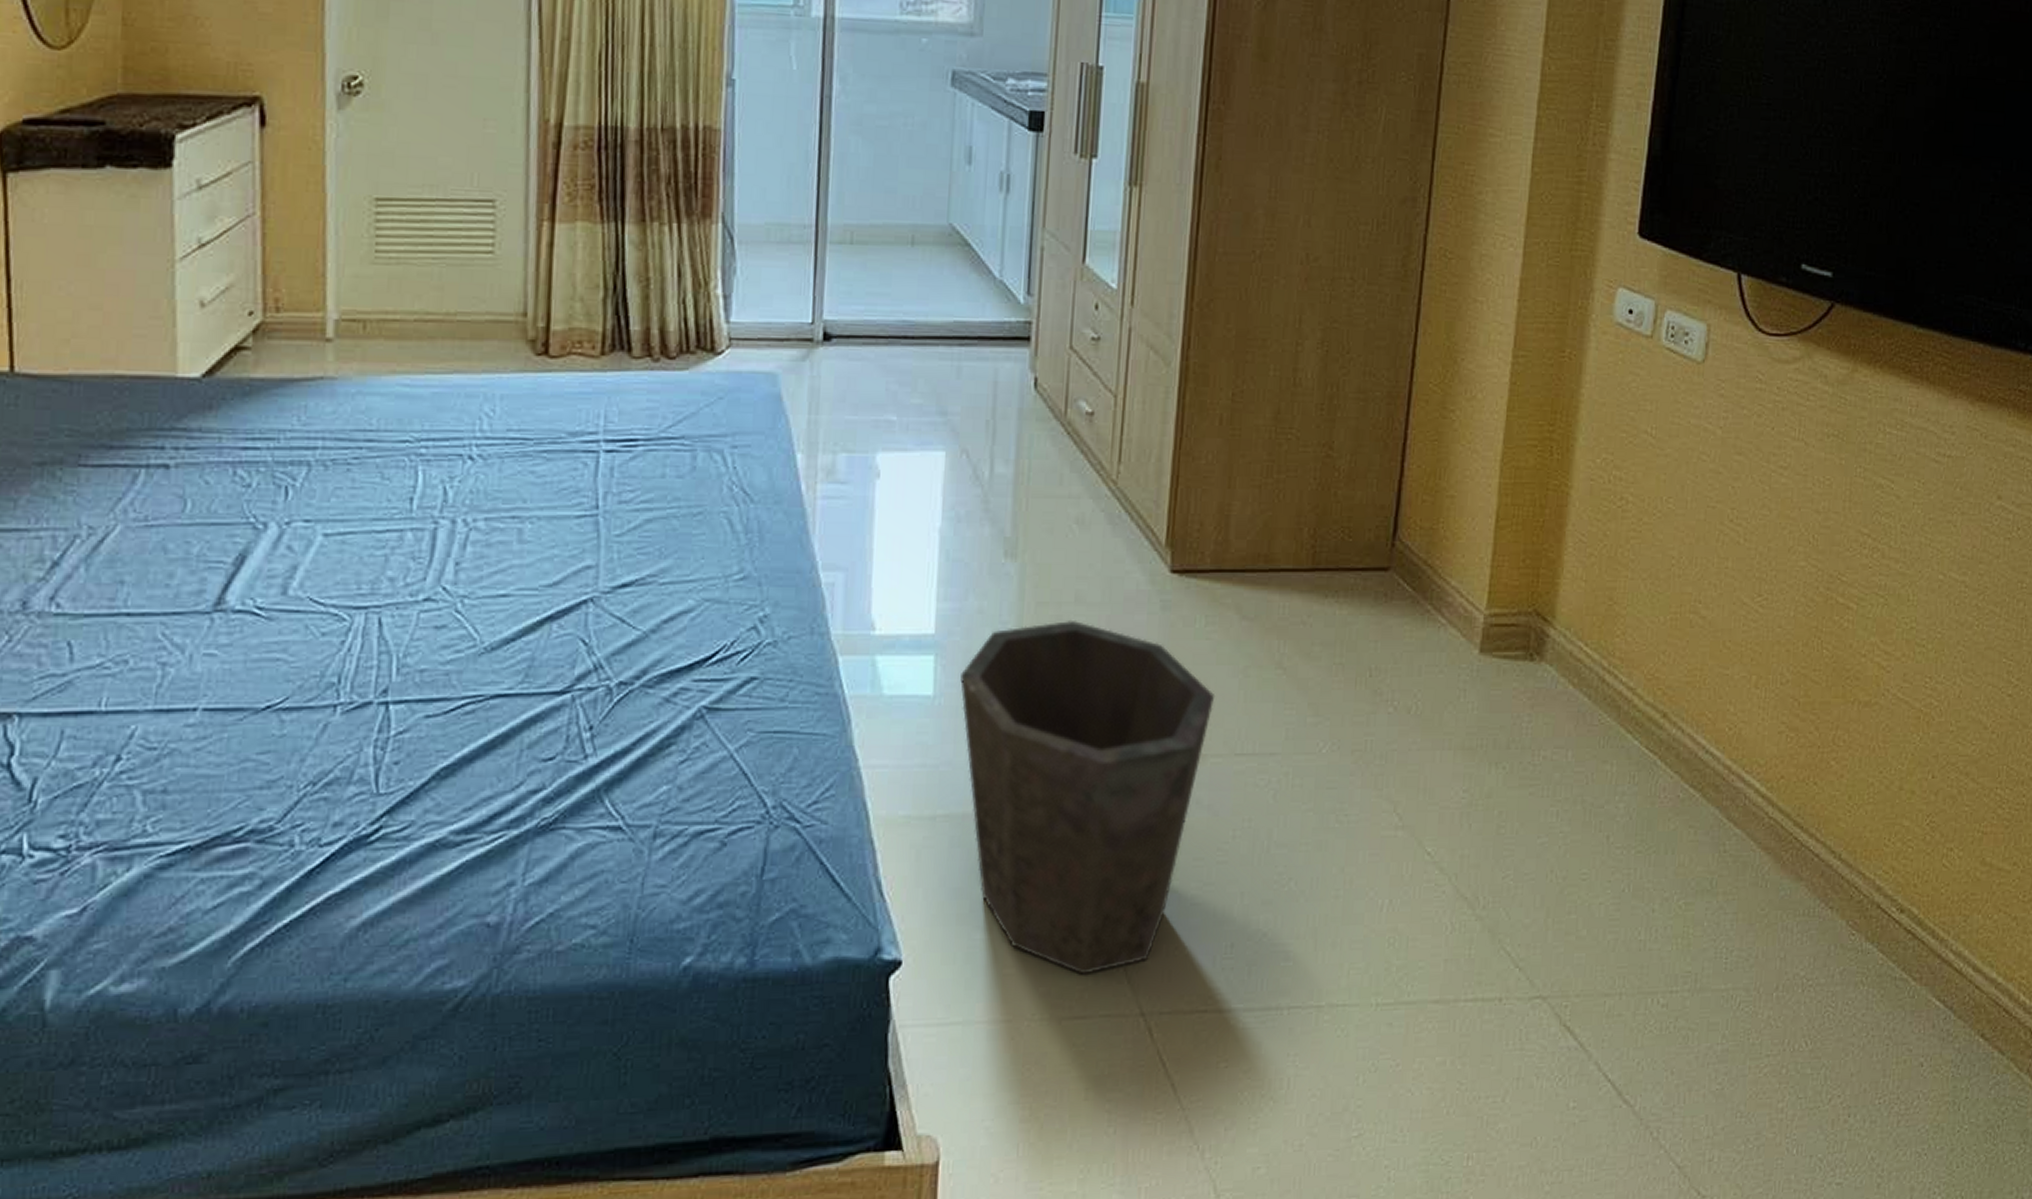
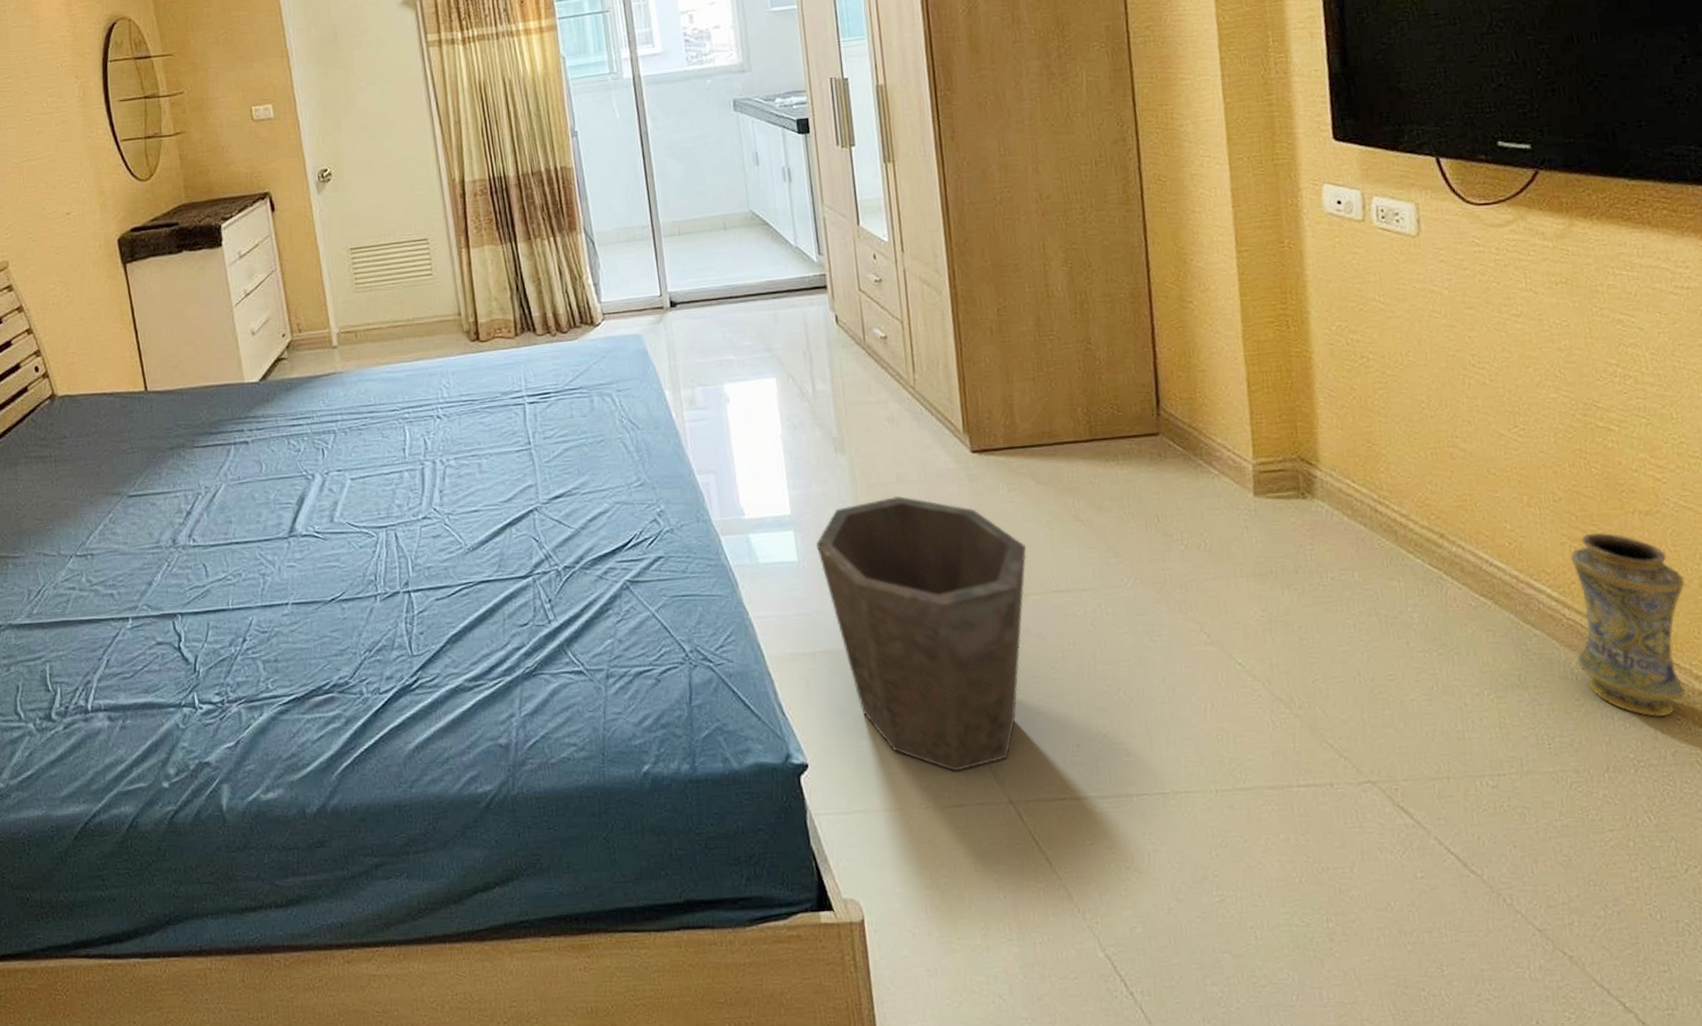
vase: none [1770,722,1887,932] -> present [1570,532,1686,717]

